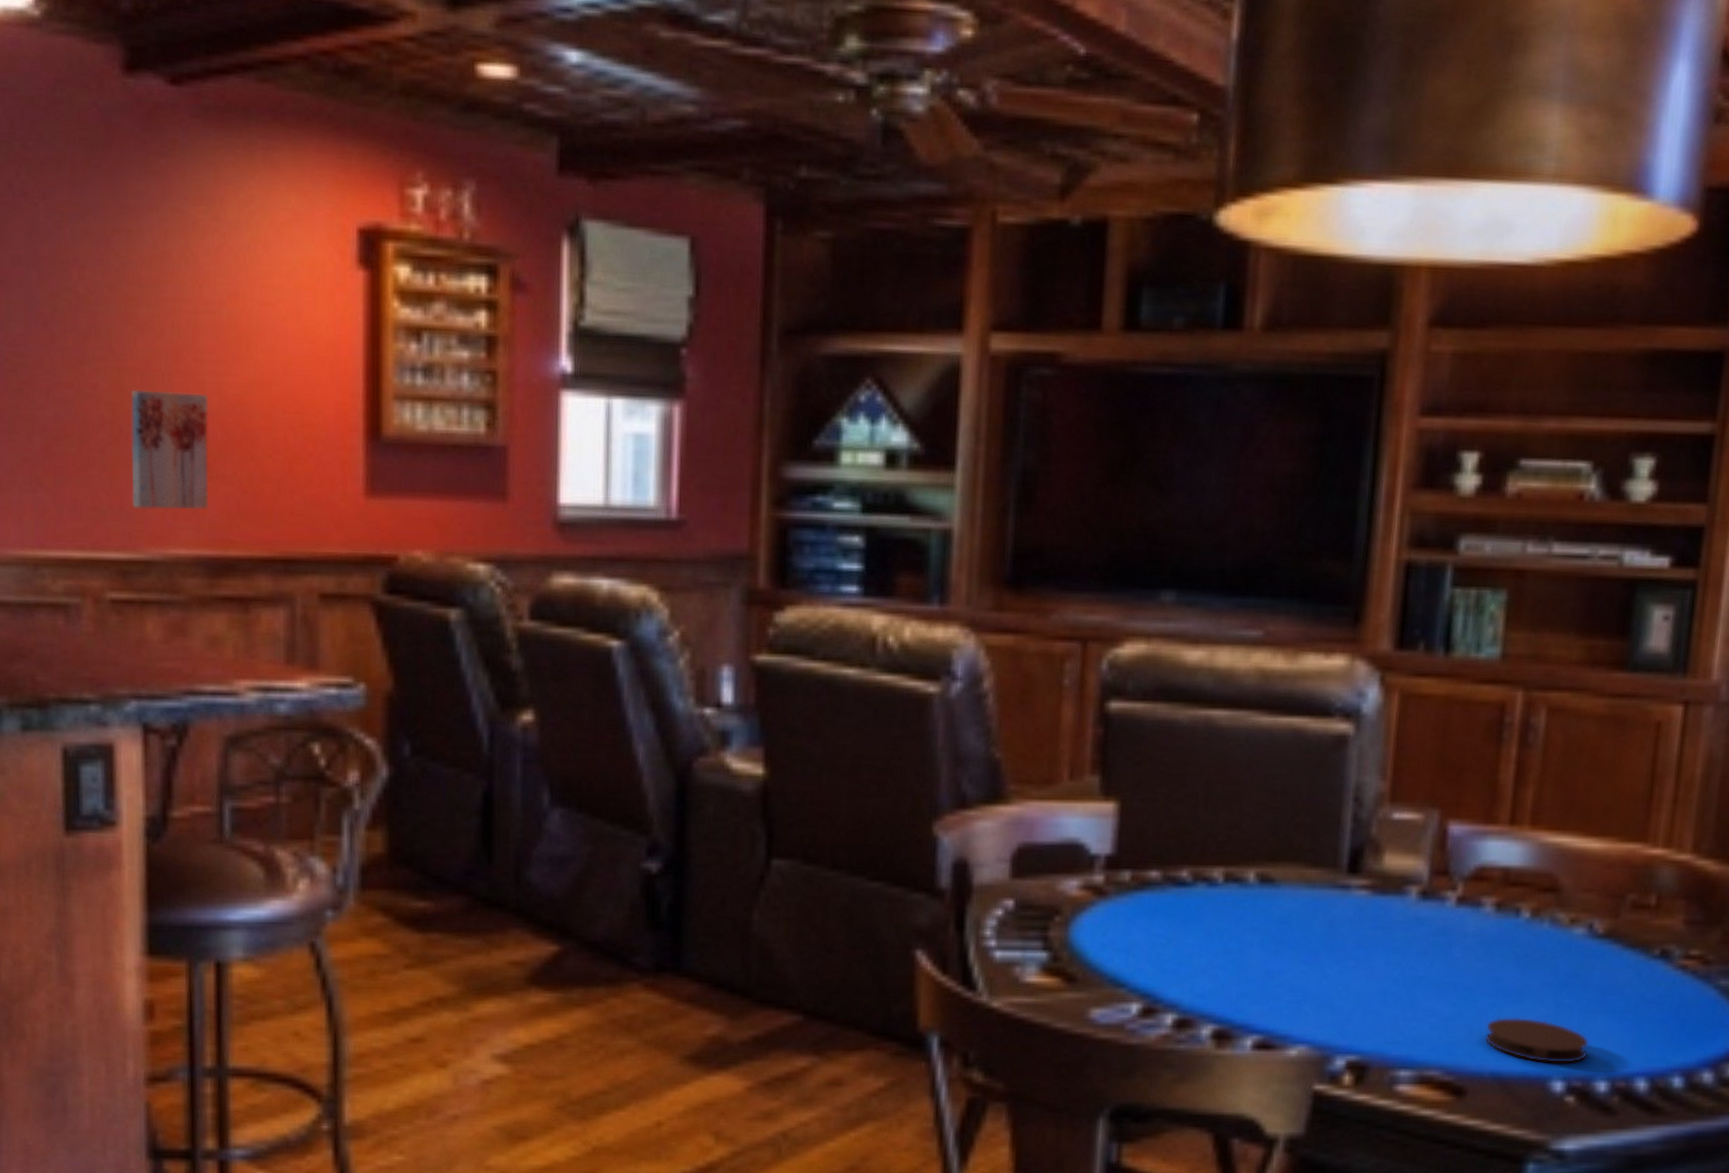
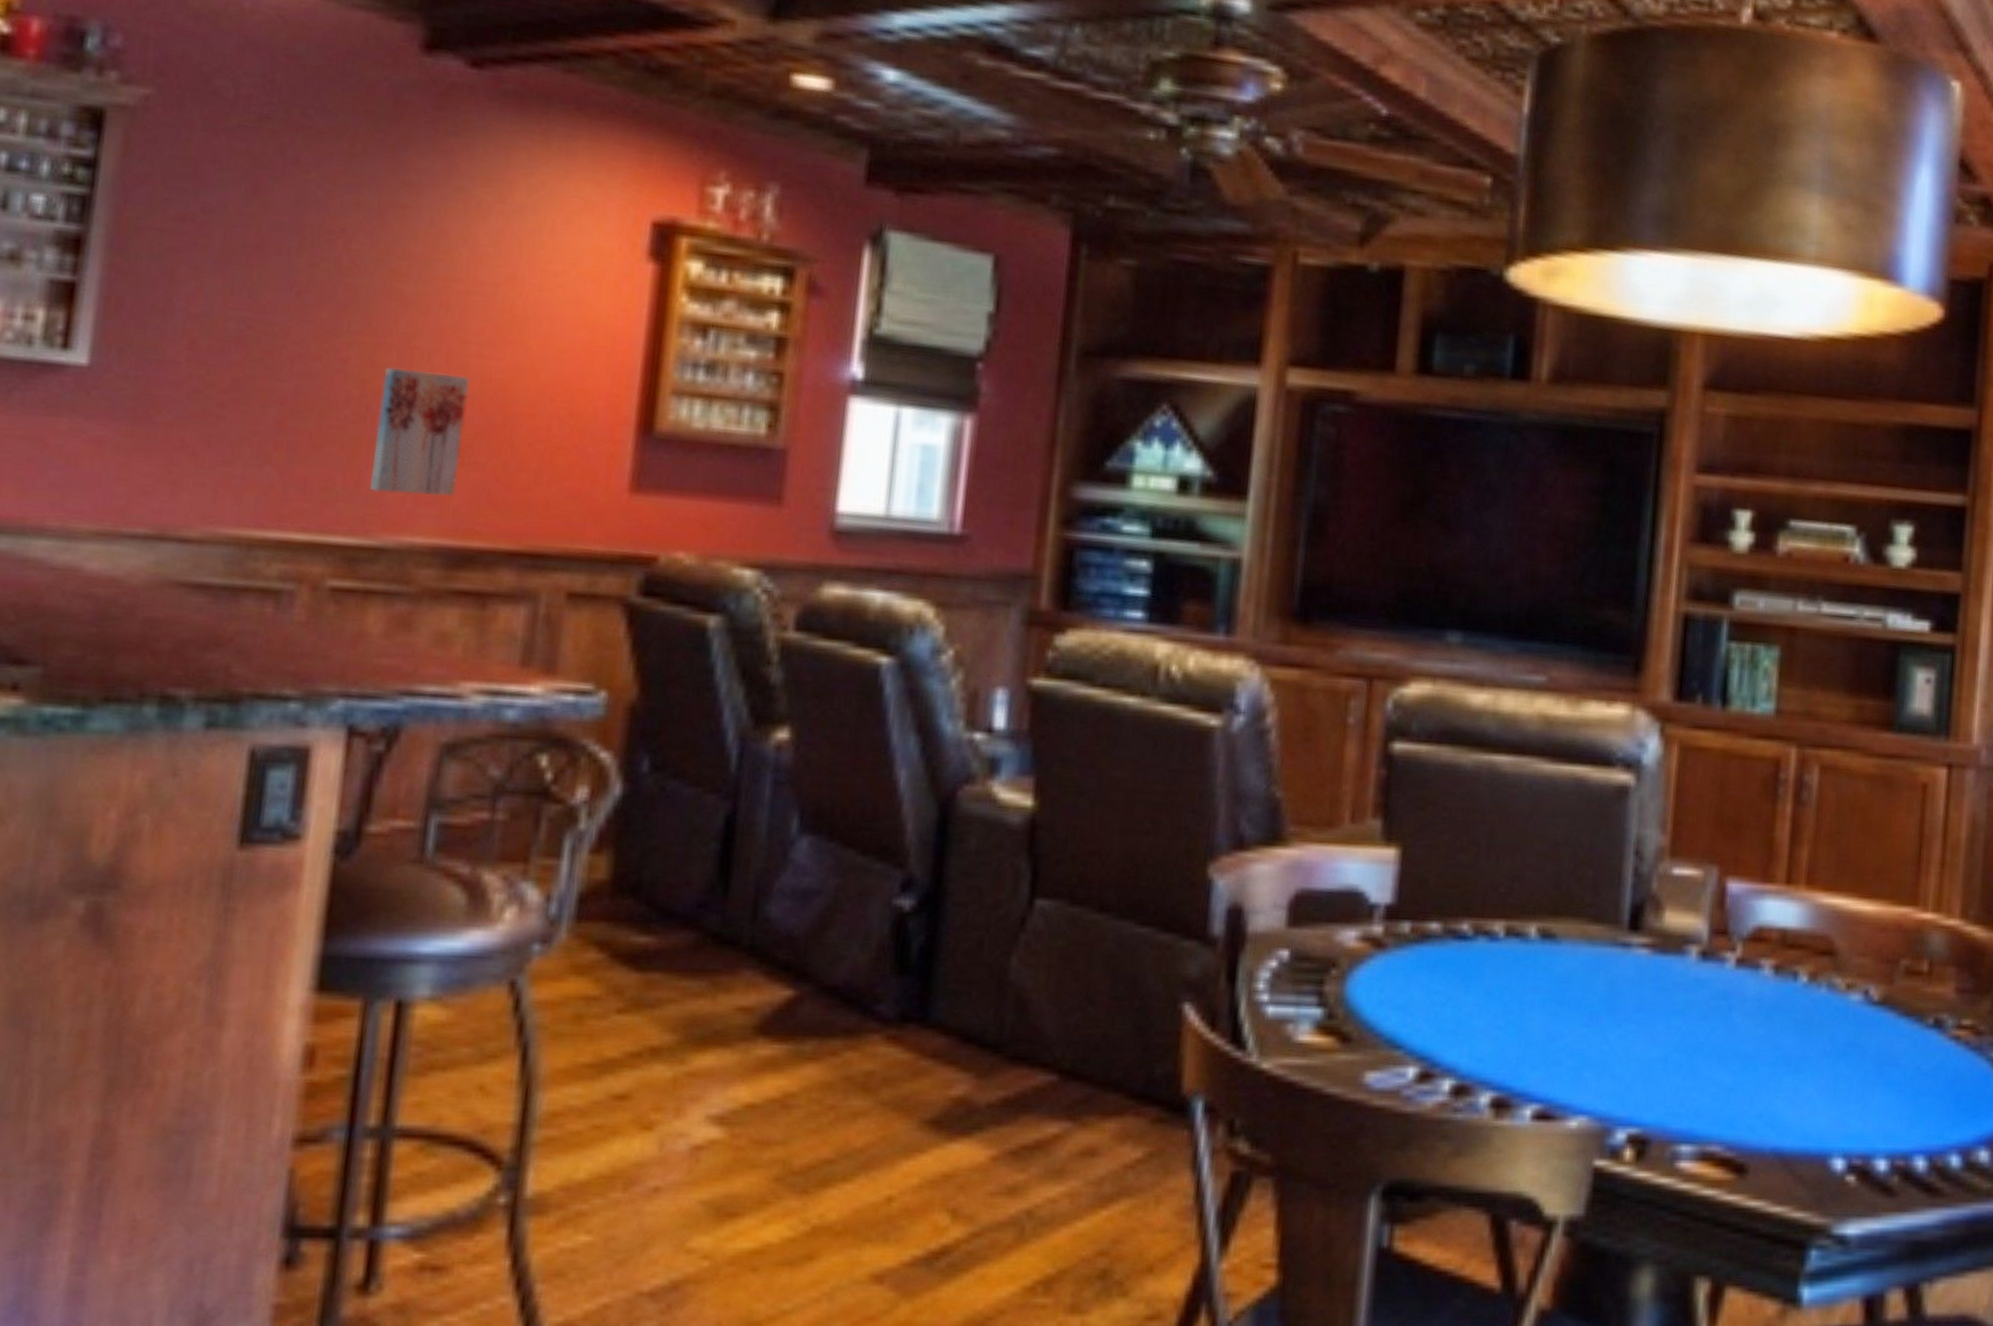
coaster: present [1484,1017,1589,1064] -> none [1765,1088,1868,1140]

